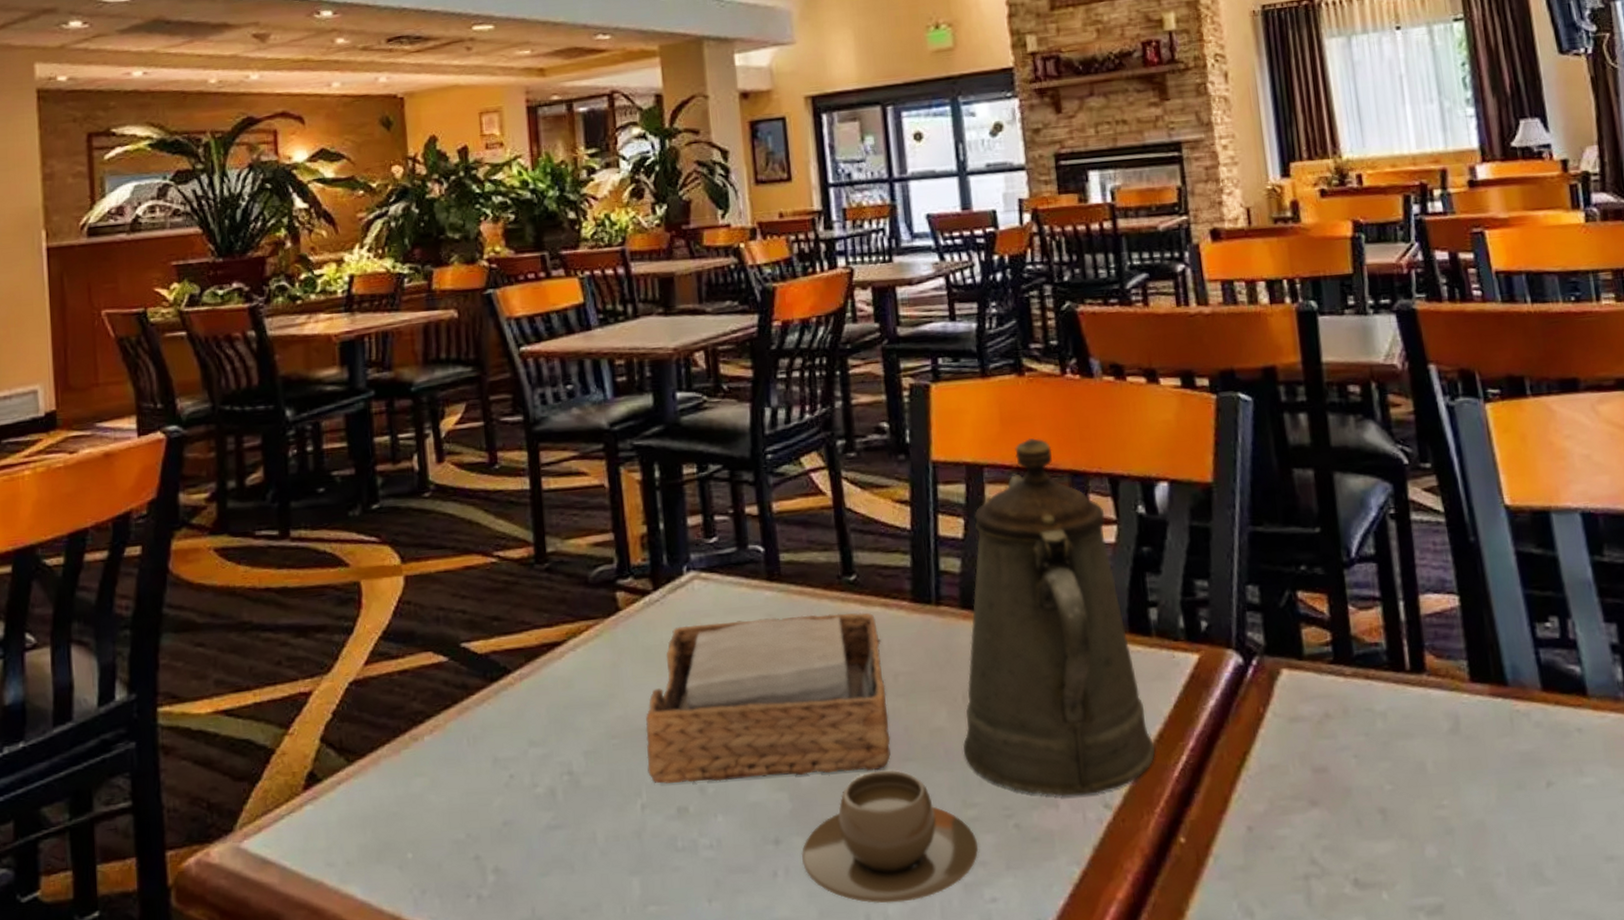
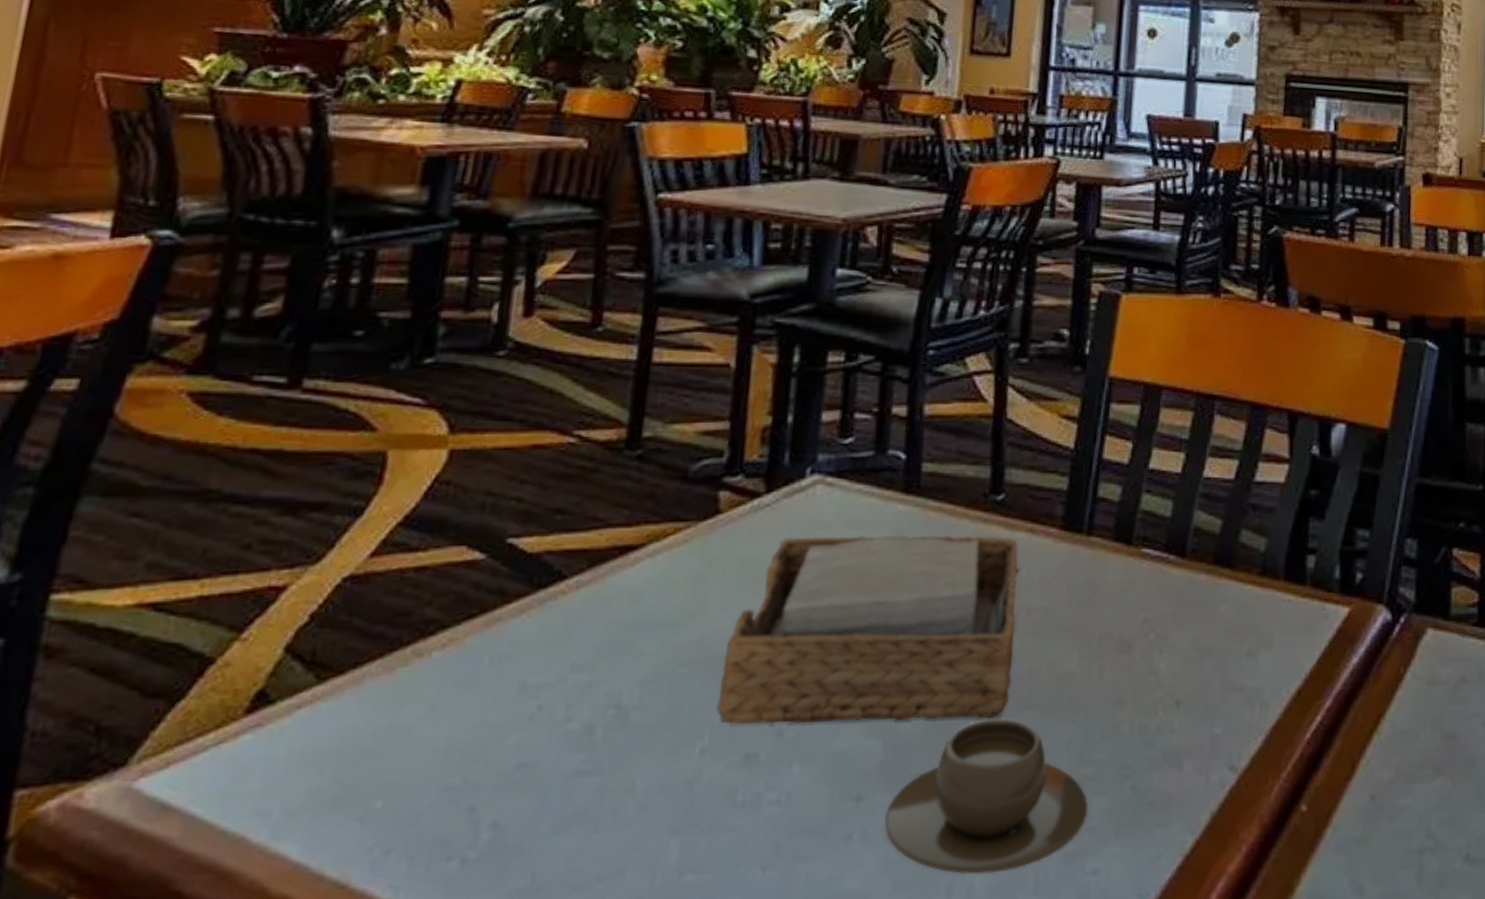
coffee pot: present [963,438,1155,796] -> none [1090,364,1291,756]

